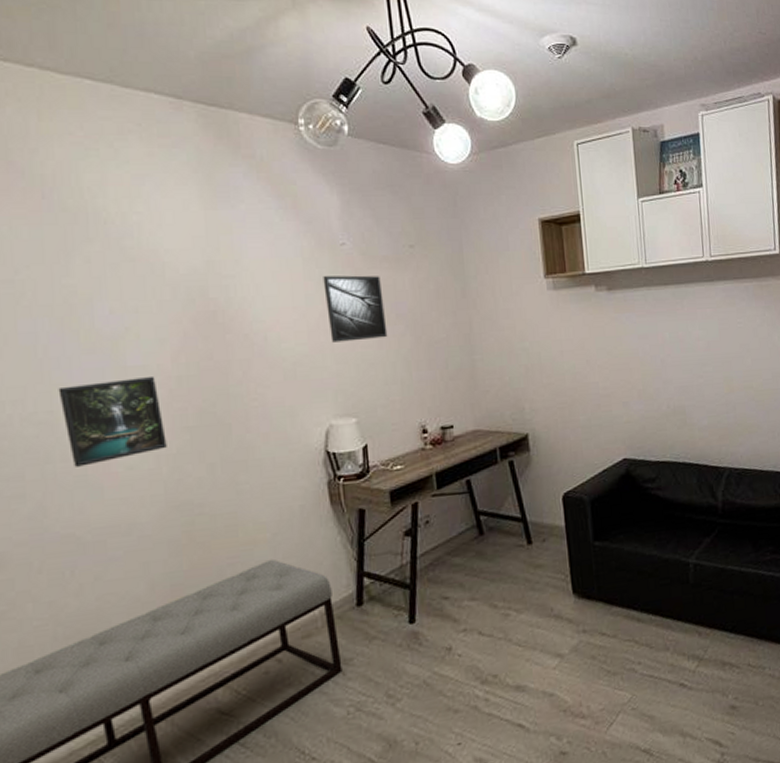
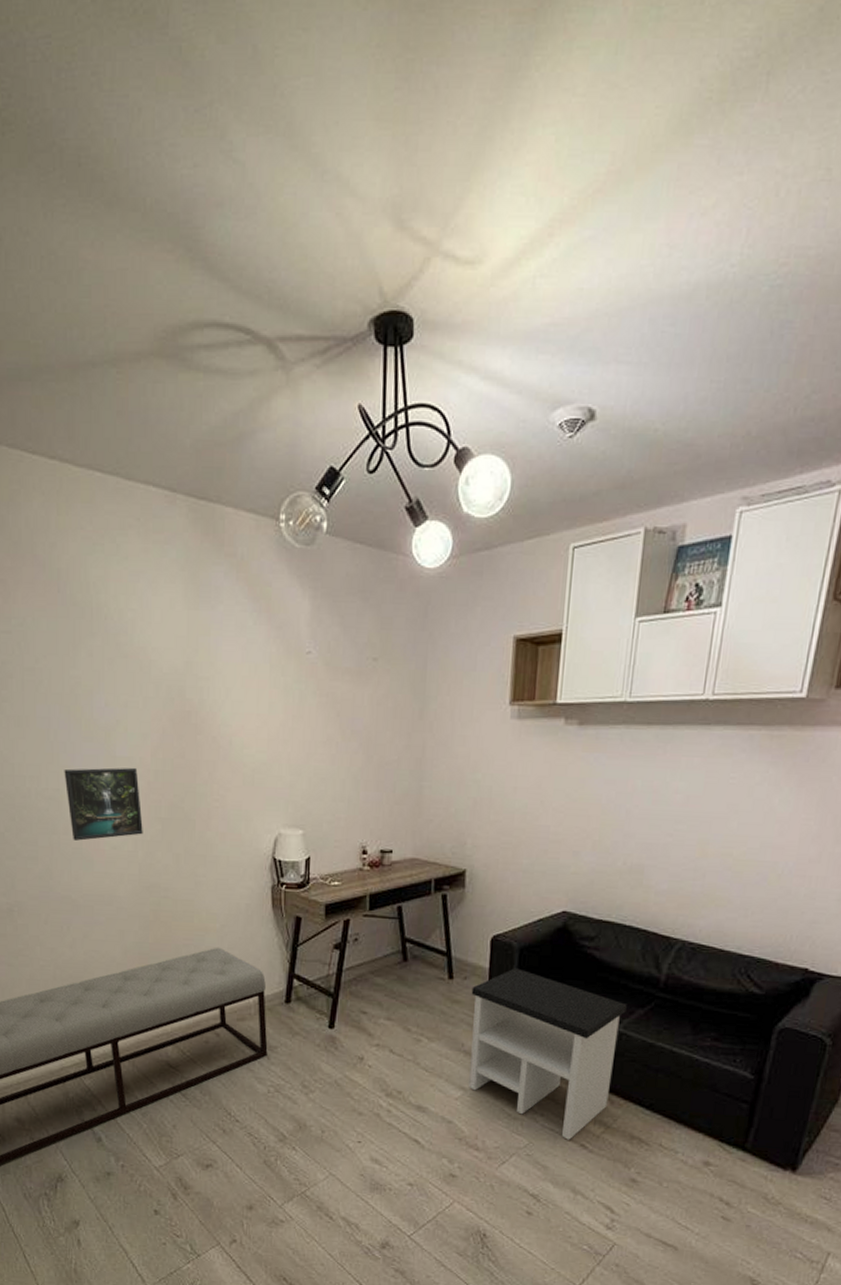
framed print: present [323,275,388,342] -> none [286,685,342,754]
side table: none [551,520,696,683] -> present [469,968,627,1140]

